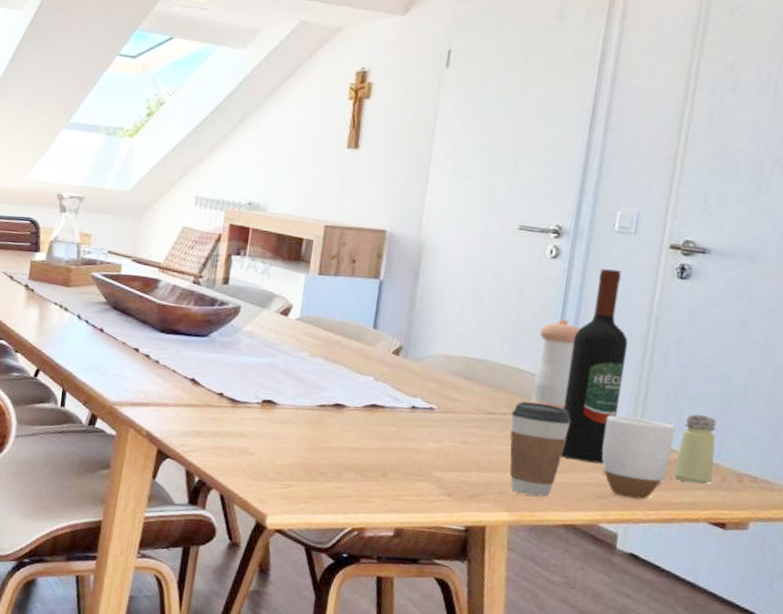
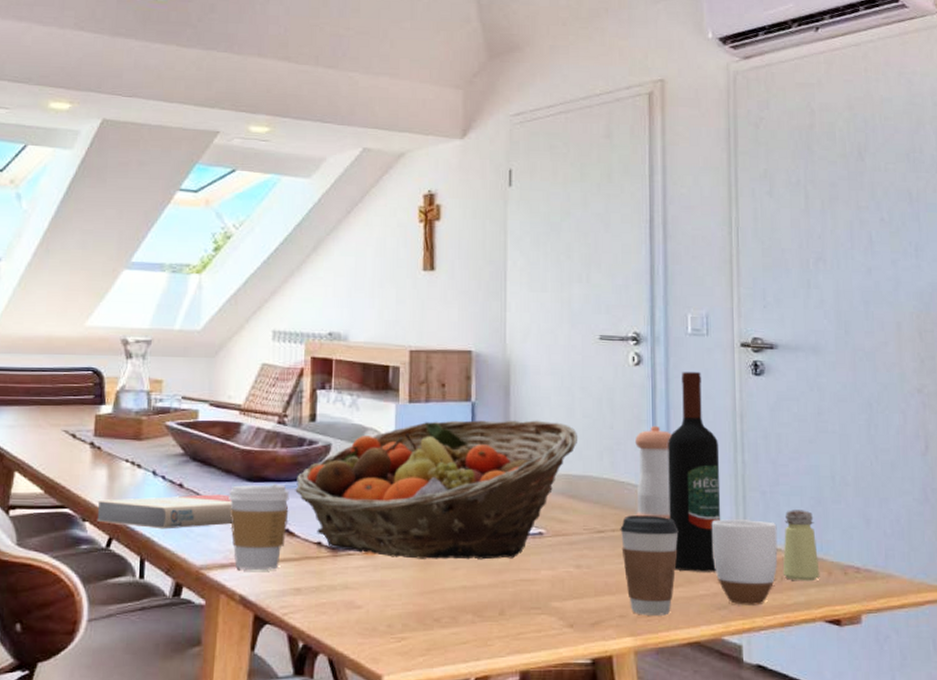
book: none [27,335,196,369] -> present [96,494,288,530]
coffee cup: none [143,335,198,413] -> present [229,484,290,571]
fruit basket: none [203,294,483,428] -> present [295,420,578,560]

